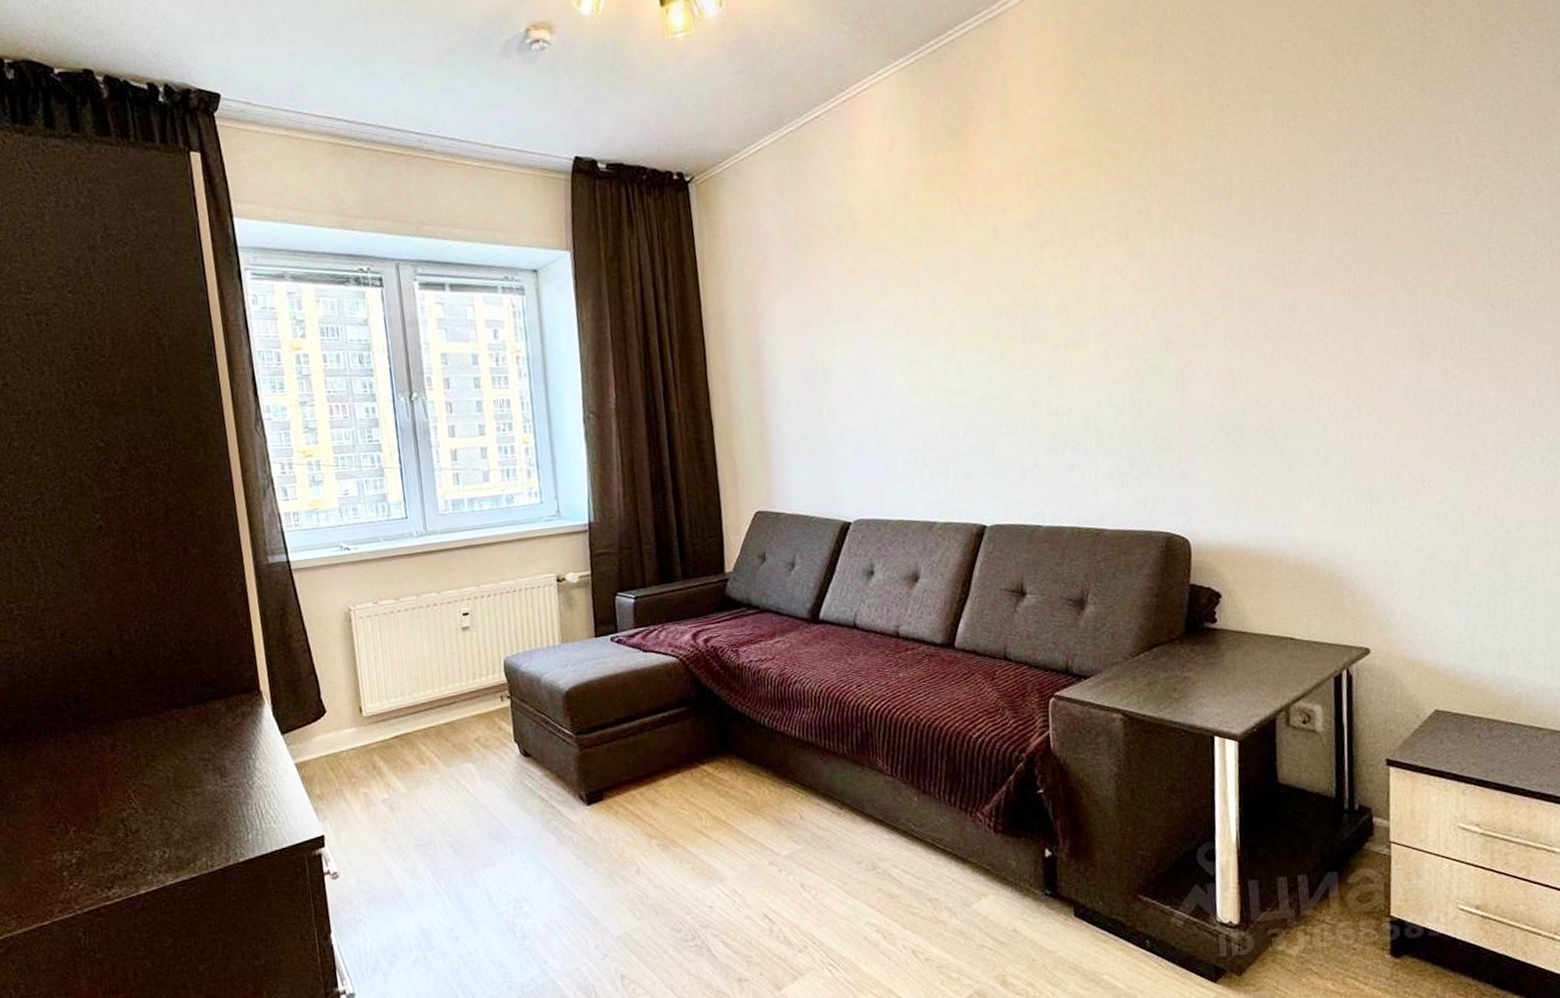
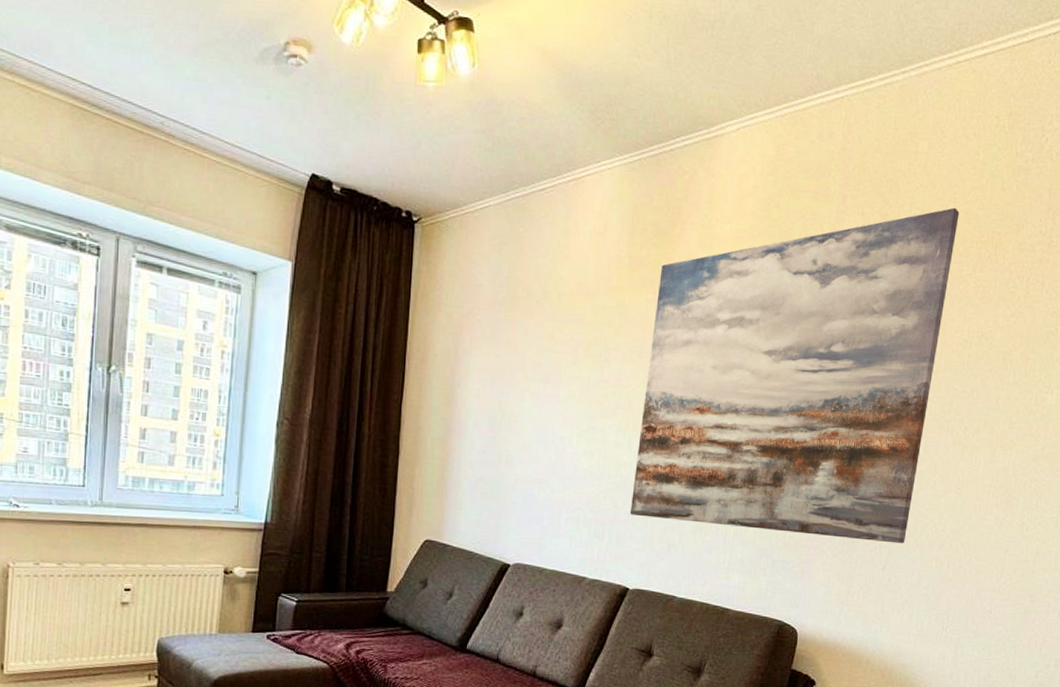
wall art: none [961,26,1303,446] -> present [629,207,960,544]

